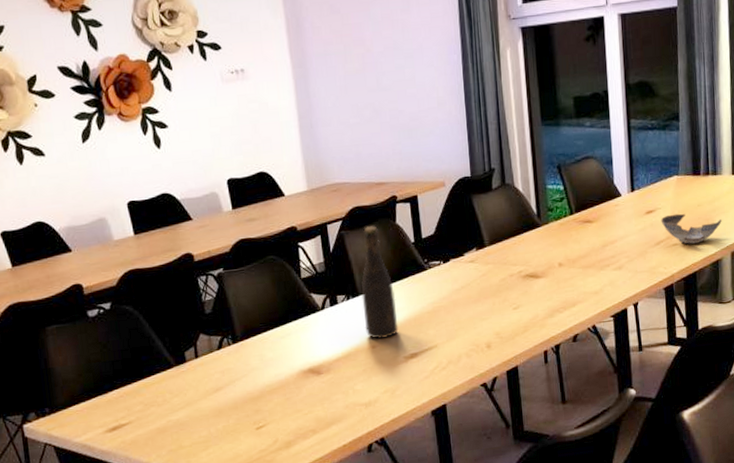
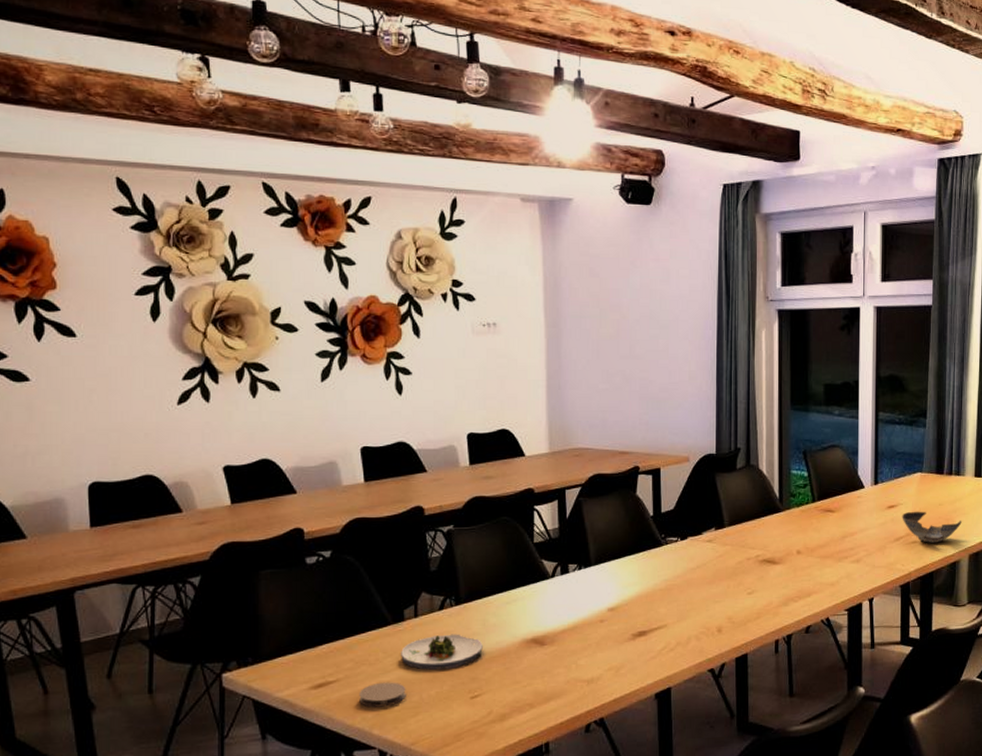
coaster: none [151,419,196,445] -> present [359,682,406,708]
salad plate: none [186,370,263,407] -> present [401,634,483,670]
bottle: present [361,226,399,339] -> none [594,495,629,613]

